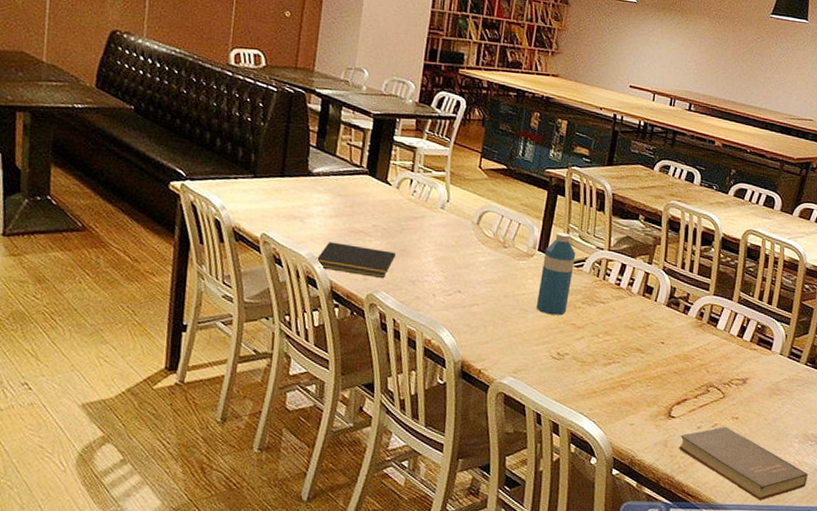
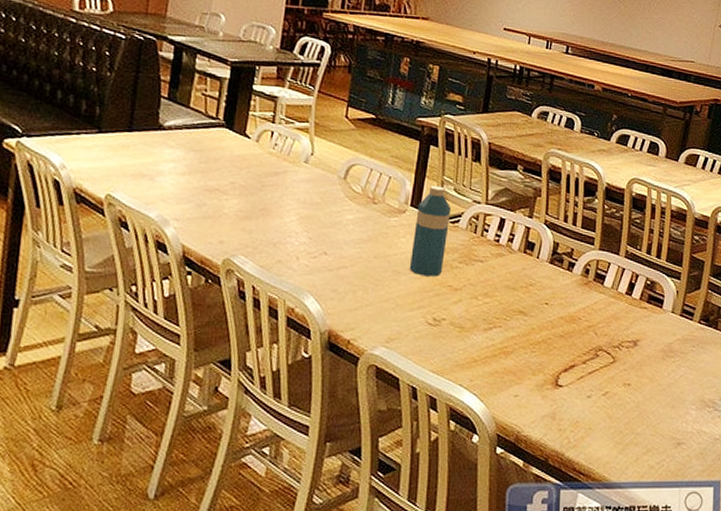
notepad: present [315,242,396,279] -> none [166,202,255,242]
book: present [678,426,808,500] -> none [567,394,707,476]

